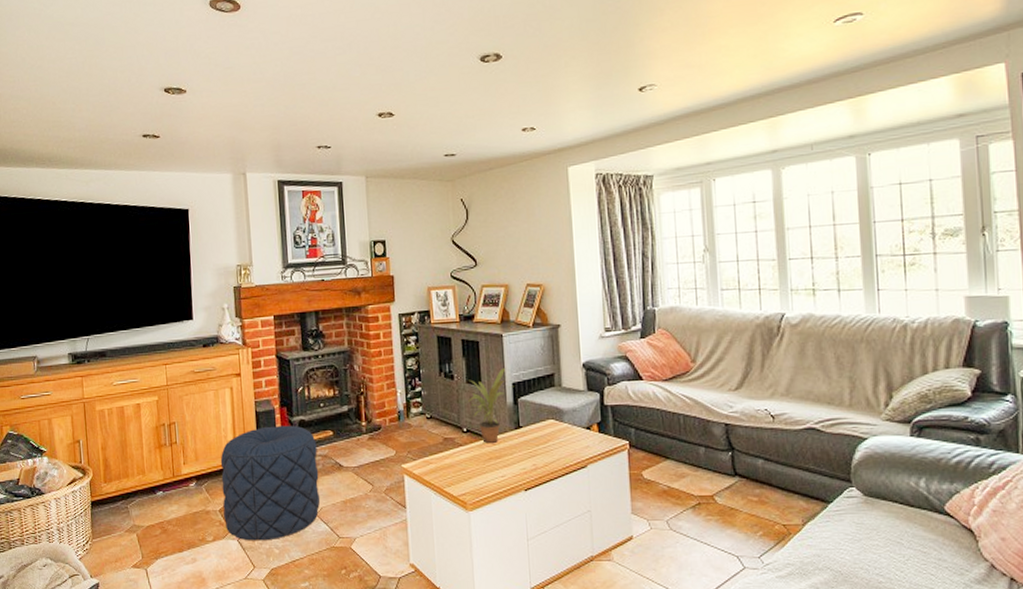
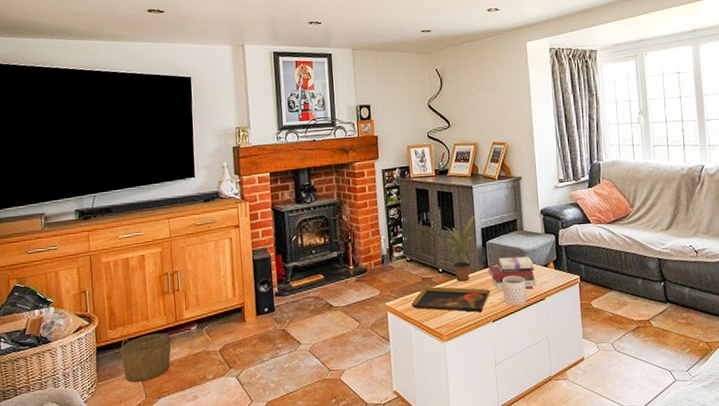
basket: none [115,489,169,540] -> present [120,333,172,382]
pouf: present [220,425,321,541] -> none [220,270,313,377]
decorative tray: none [431,448,523,479] -> present [411,286,491,312]
books: none [520,416,578,455] -> present [488,256,537,290]
mug: none [536,438,566,474] -> present [502,275,527,306]

